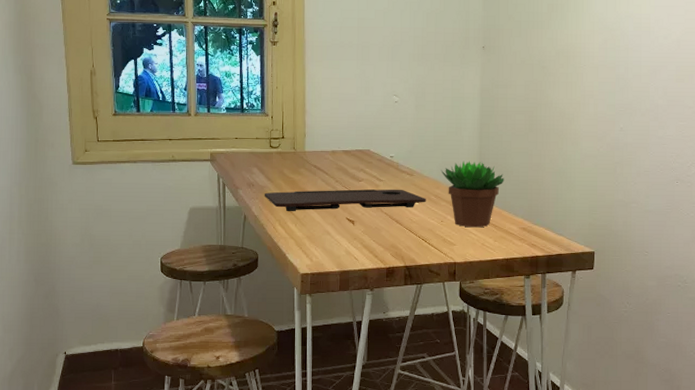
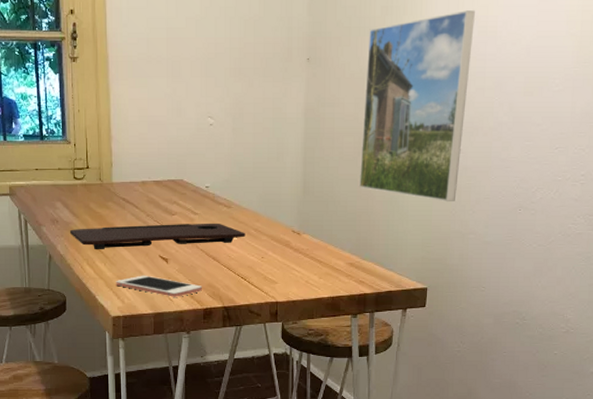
cell phone: none [305,235,385,257] -> present [116,275,202,297]
succulent plant: present [441,161,504,228] -> none [261,190,331,264]
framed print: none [531,9,630,174] -> present [359,10,475,201]

